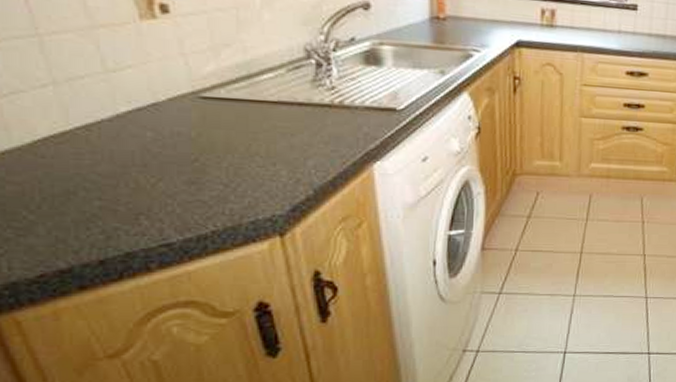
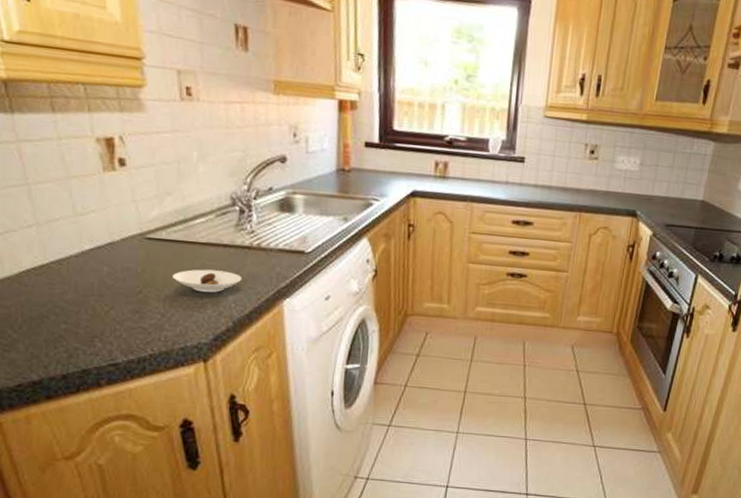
saucer: none [236,131,322,158] -> present [173,269,242,293]

